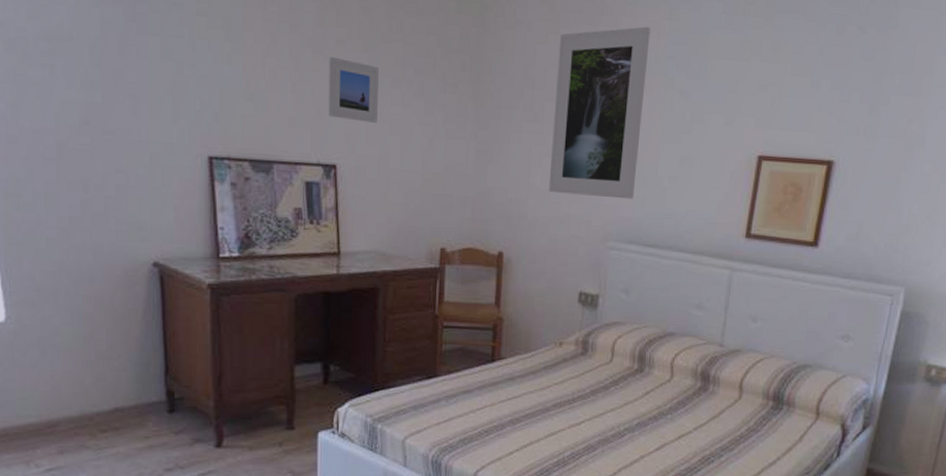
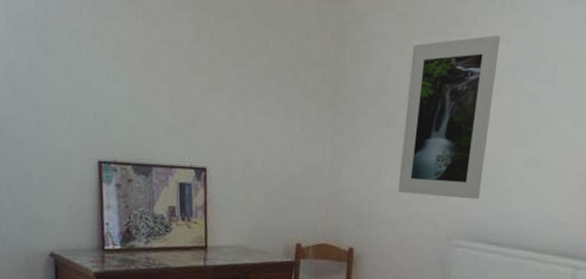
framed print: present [328,56,379,123] -> none [201,71,246,130]

